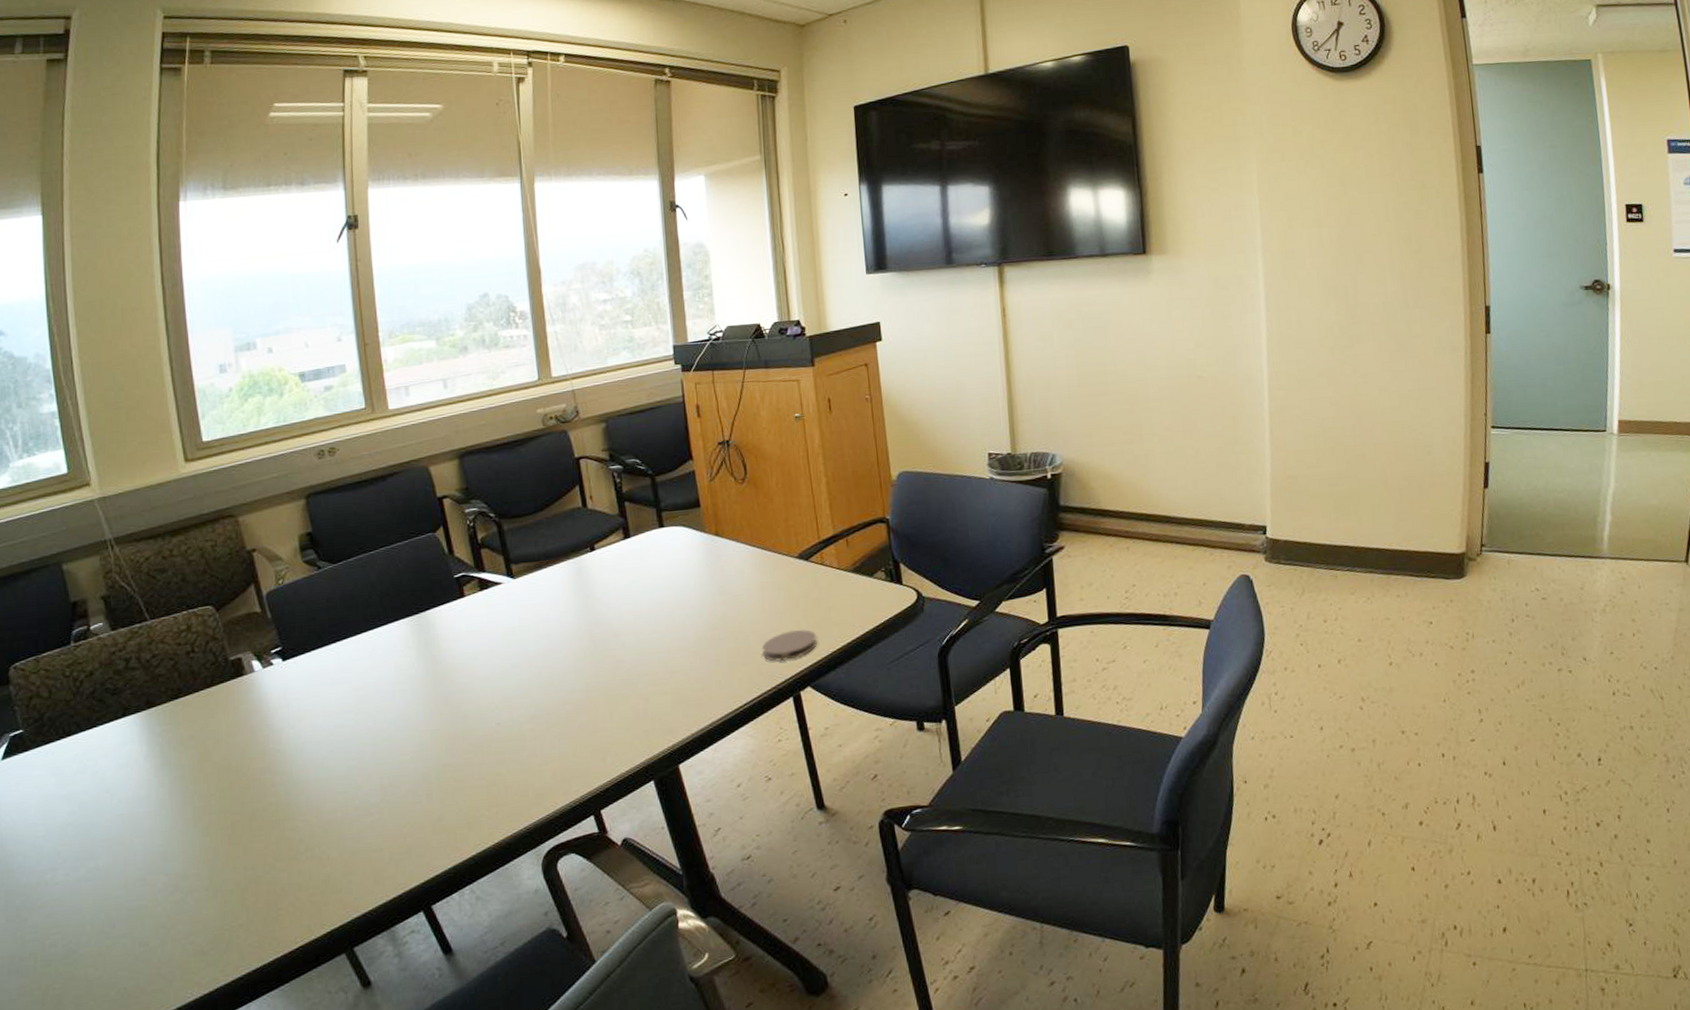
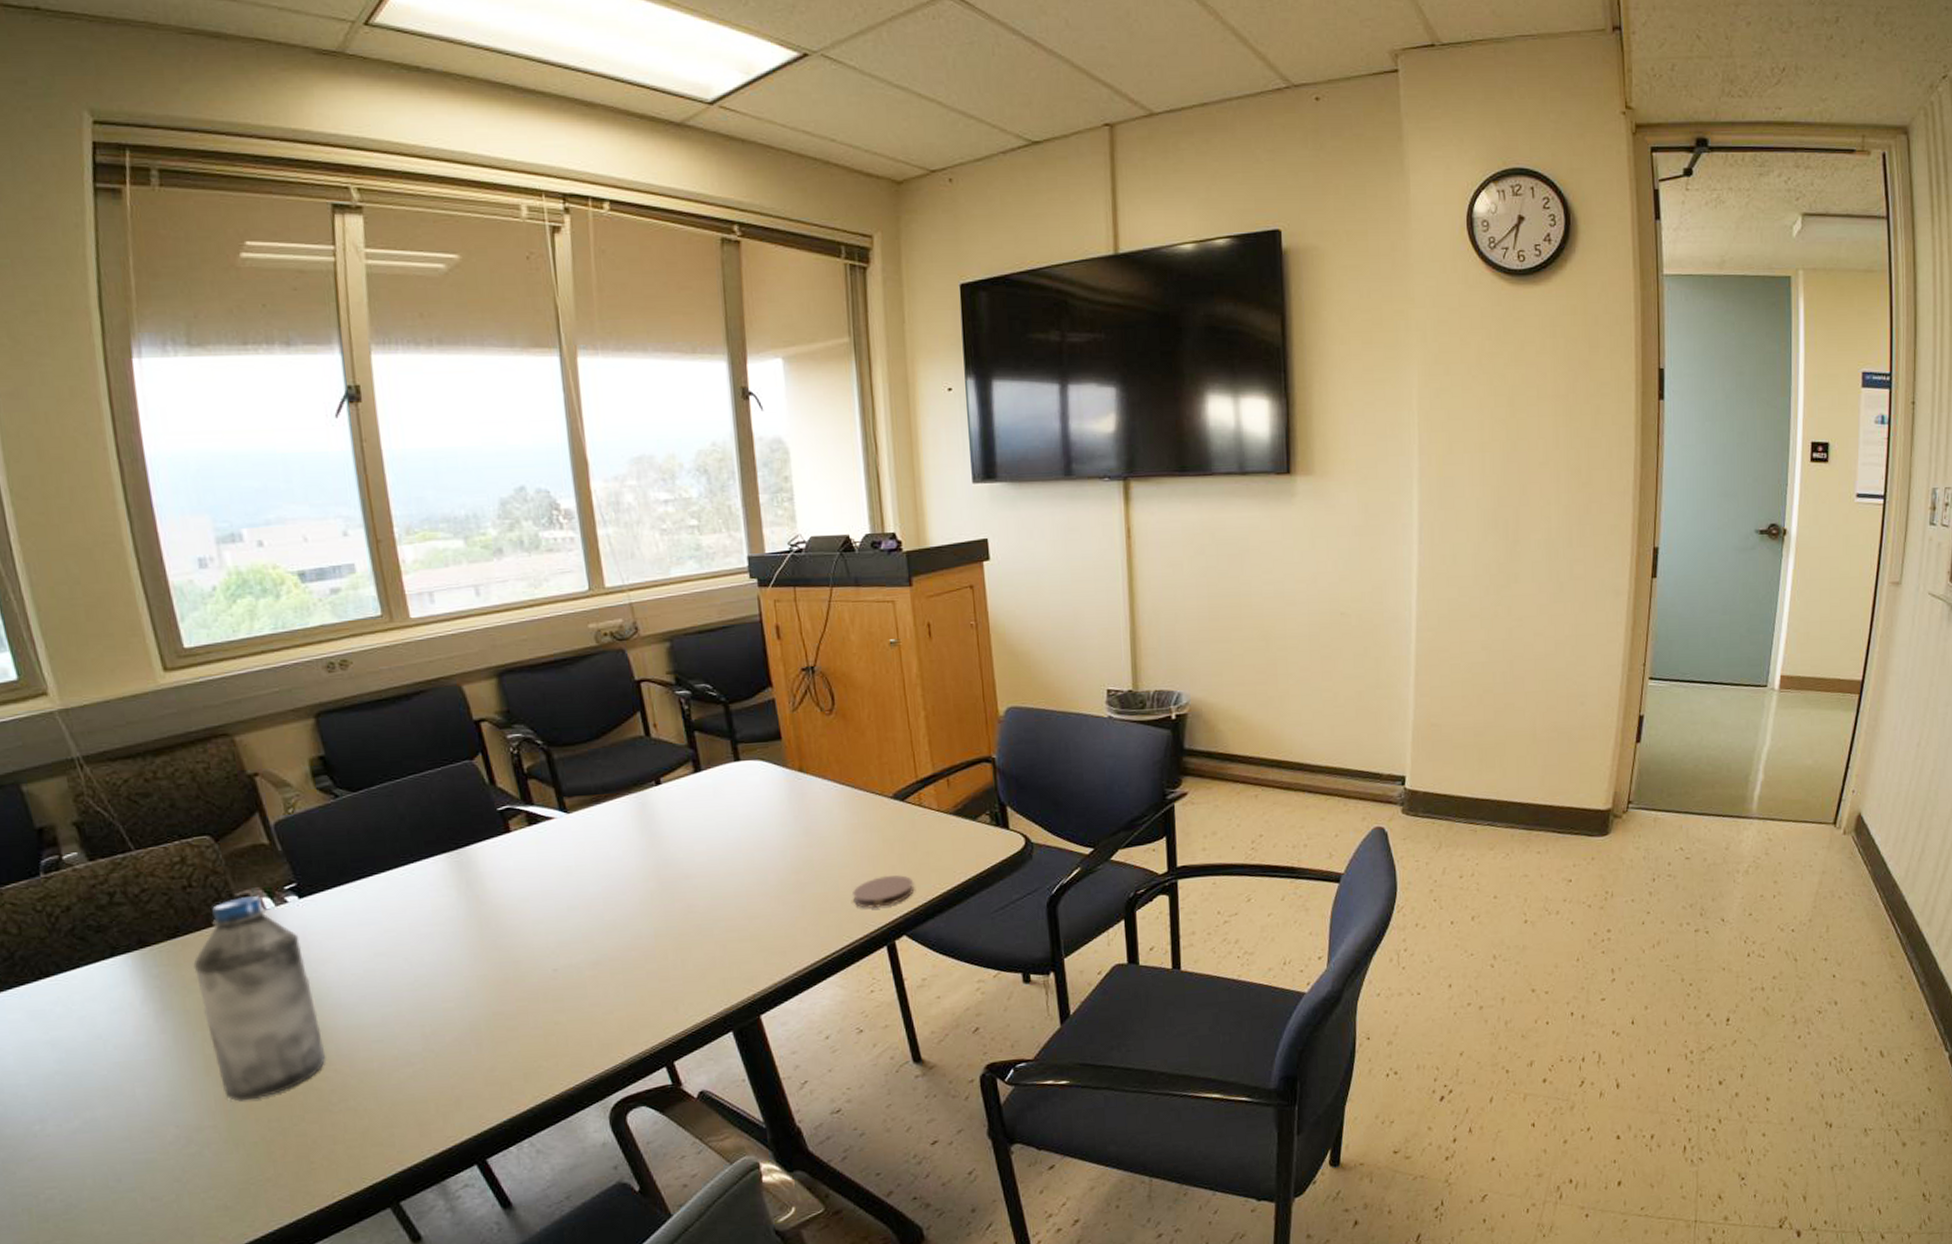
water bottle: none [190,659,297,851] -> present [193,896,326,1102]

